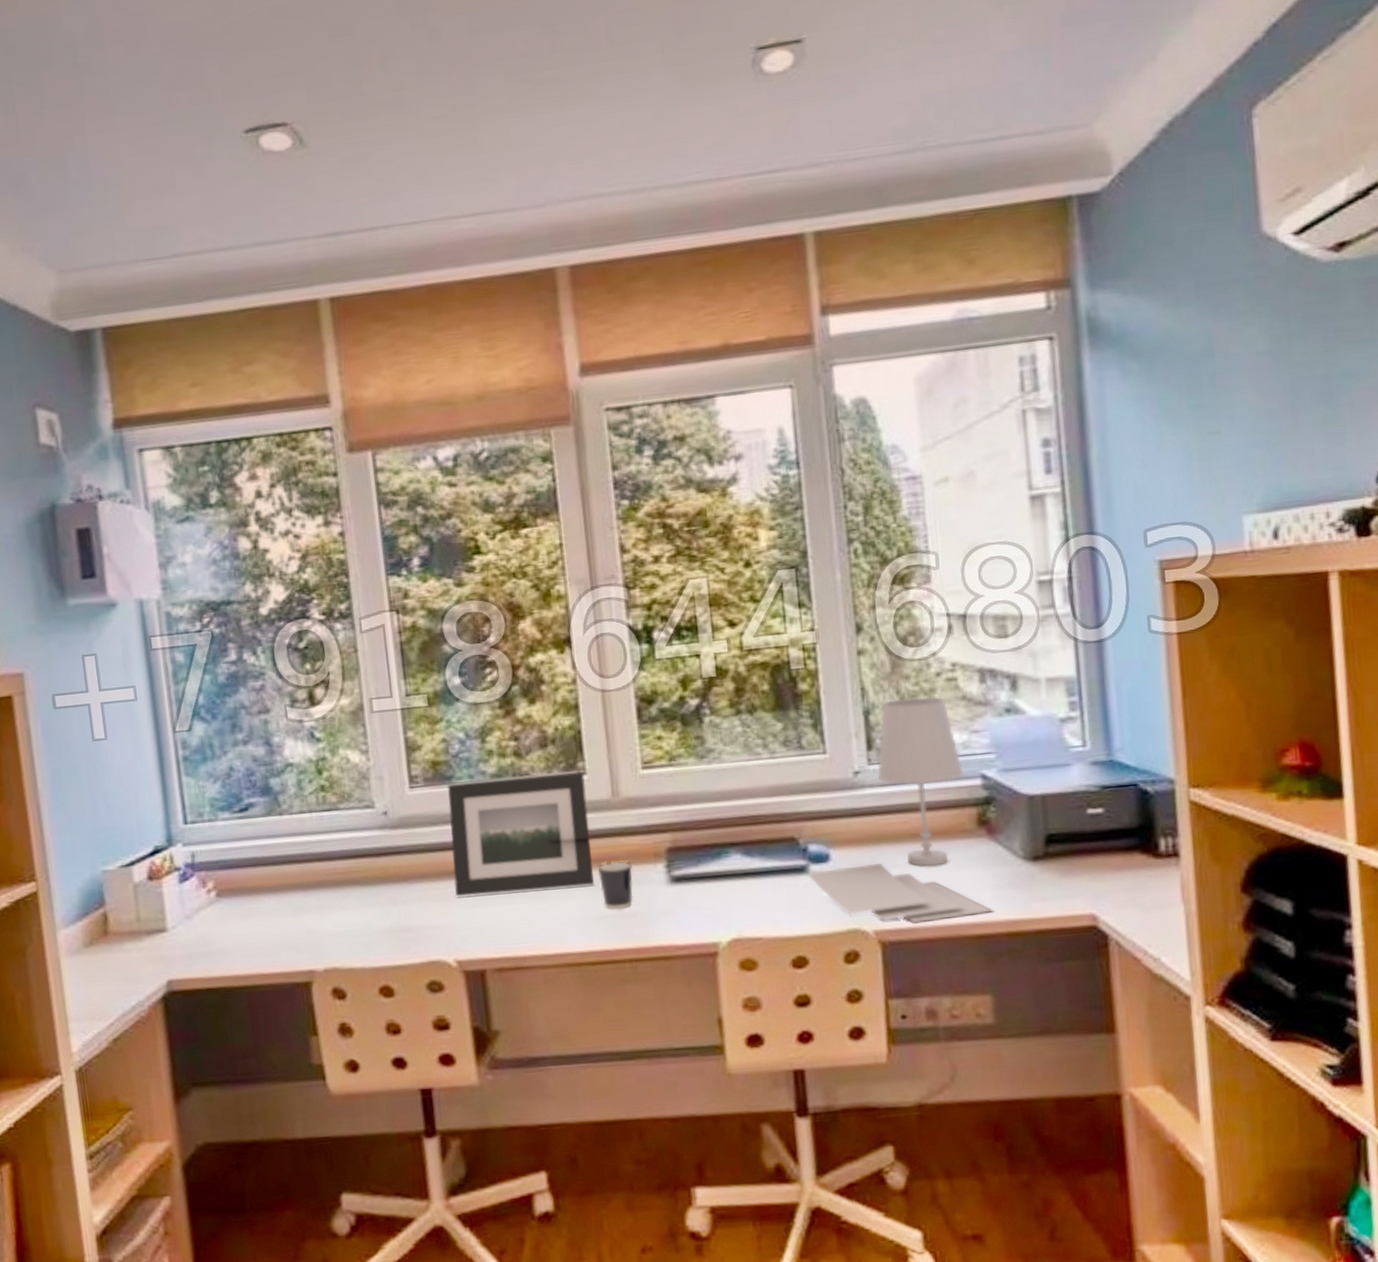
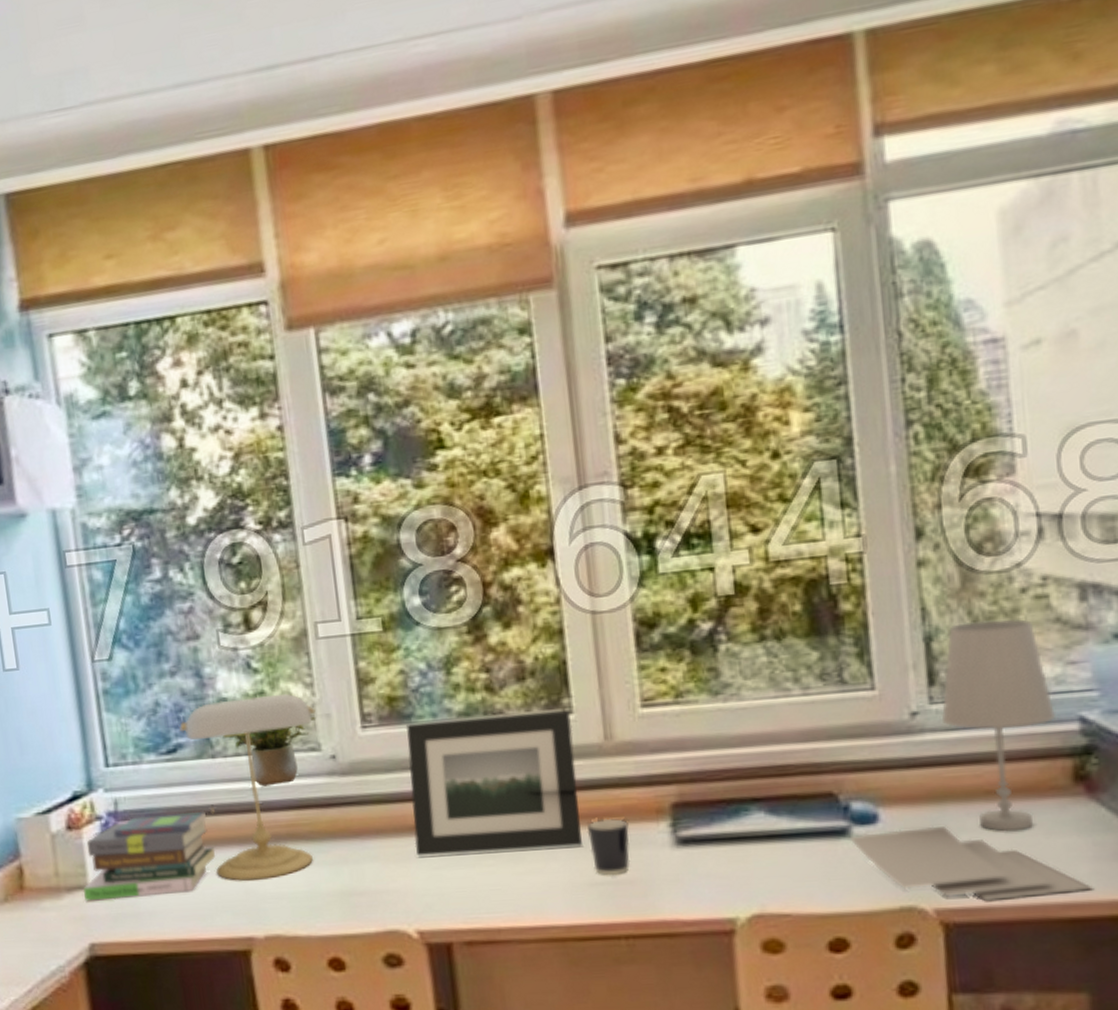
books: none [162,861,281,943] -> present [83,811,216,901]
desk lamp: none [251,758,370,922] -> present [180,693,316,881]
potted plant: none [289,779,371,840] -> present [222,717,316,787]

